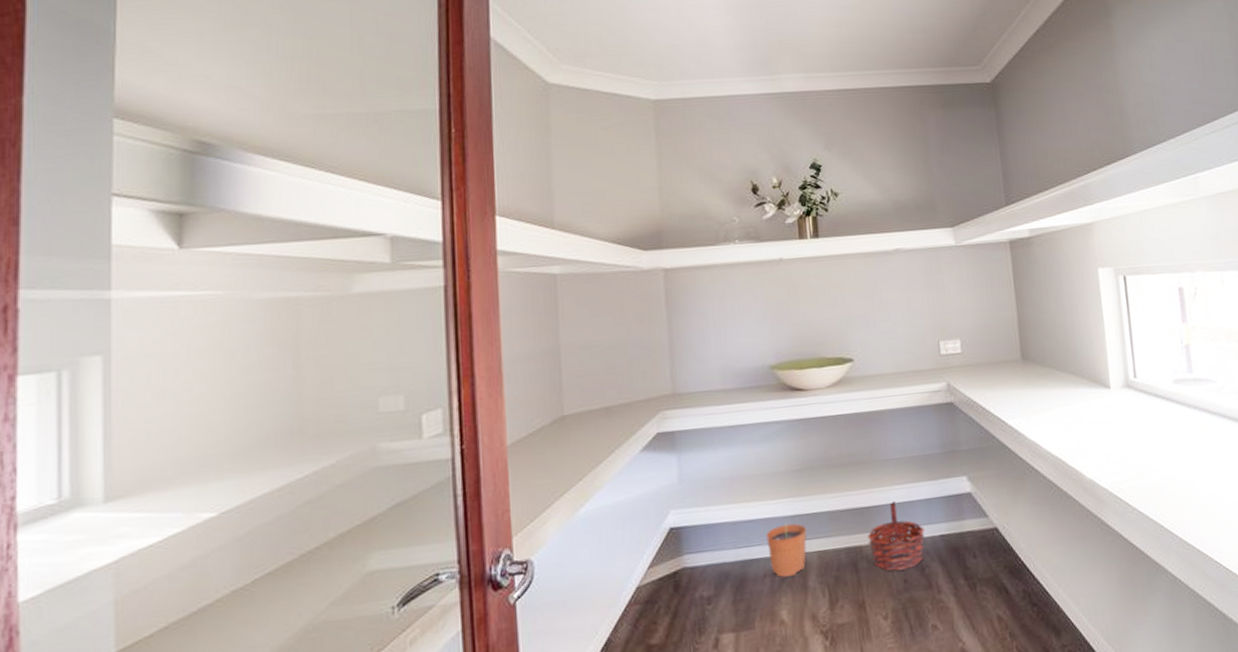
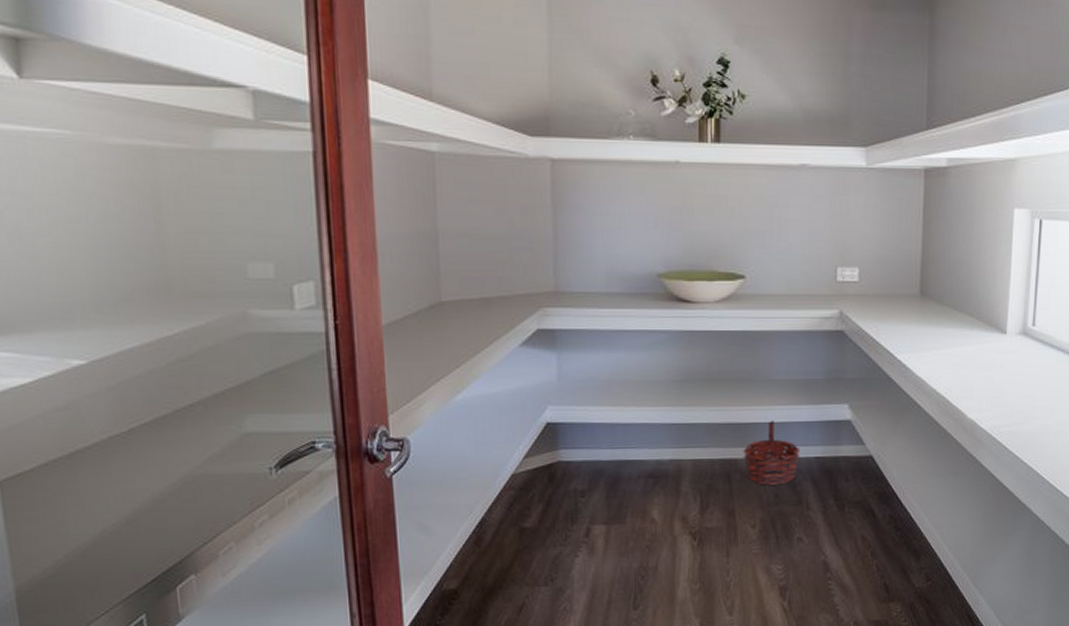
plant pot: present [766,522,807,577] -> none [643,429,683,480]

